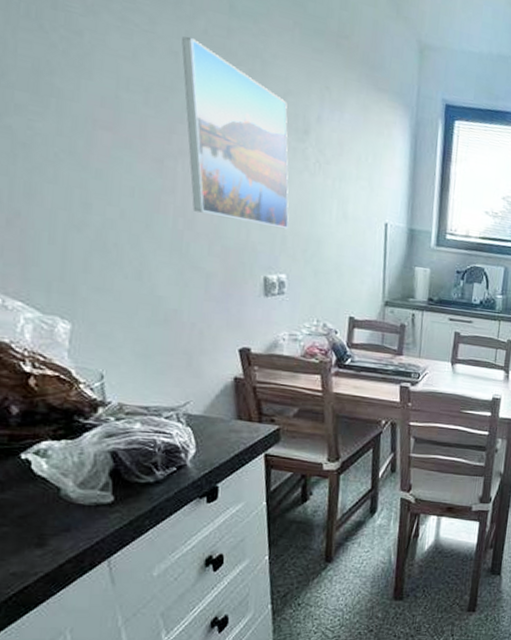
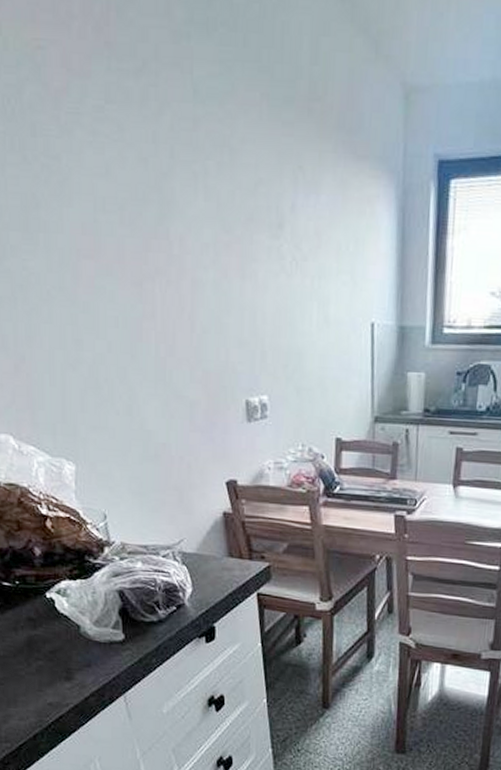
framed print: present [182,36,289,229] -> none [150,137,267,344]

